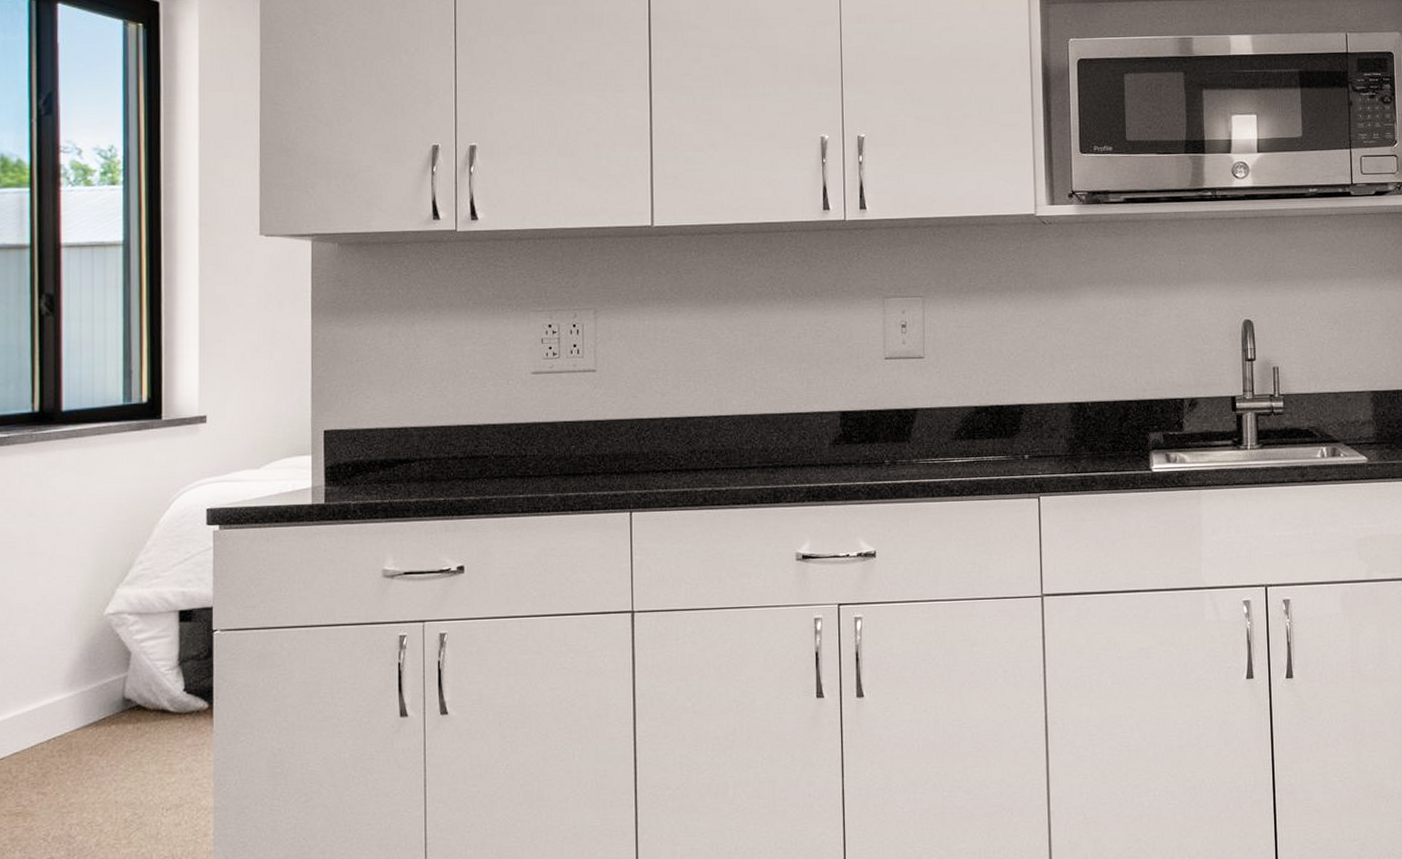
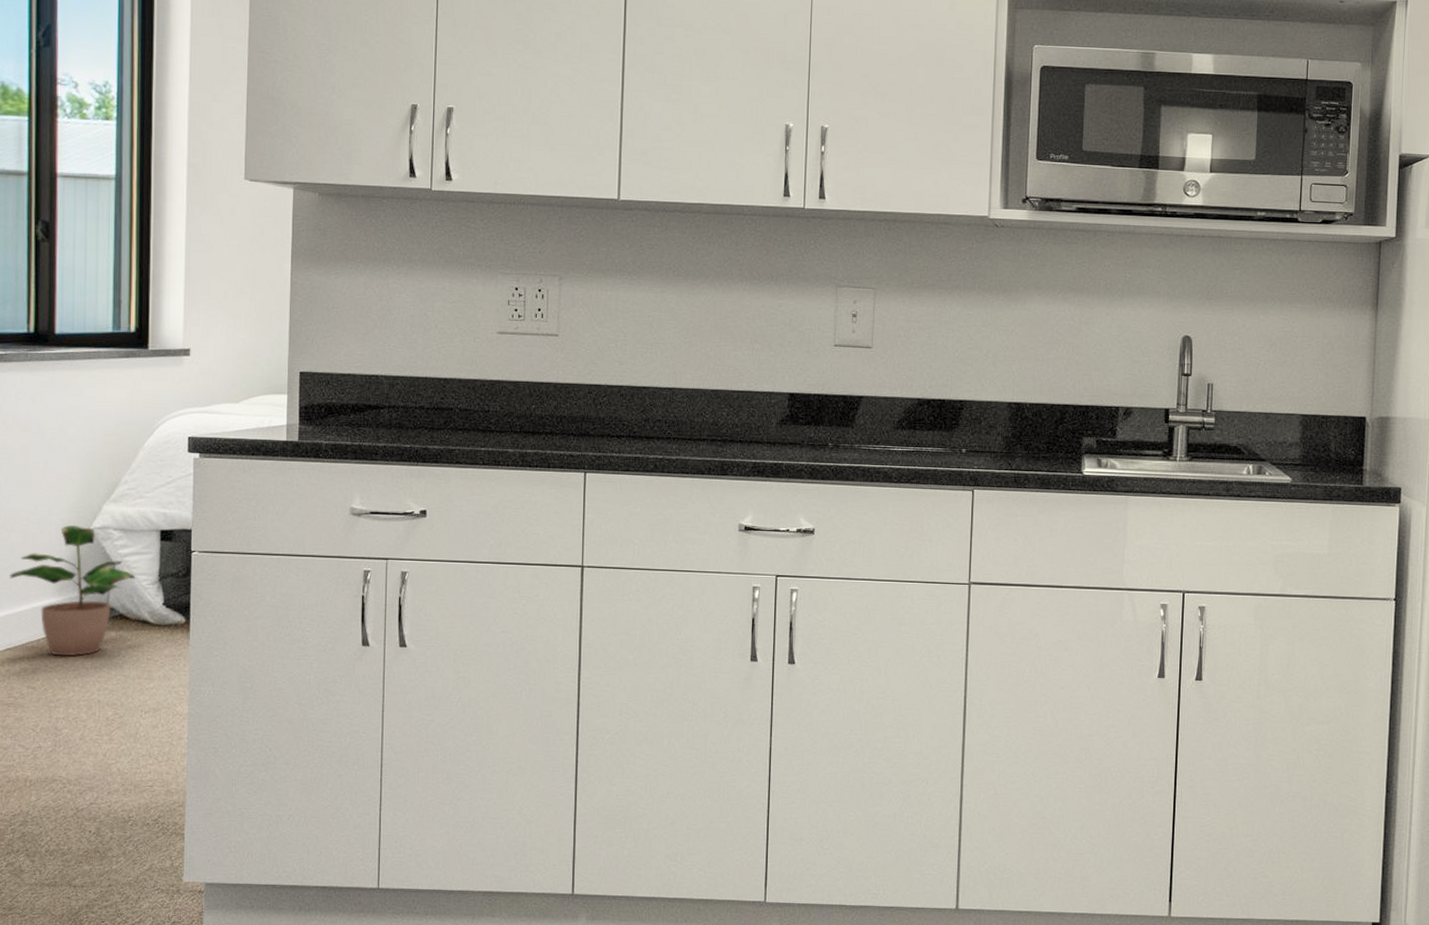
potted plant: none [16,613,153,757] -> present [10,525,135,656]

